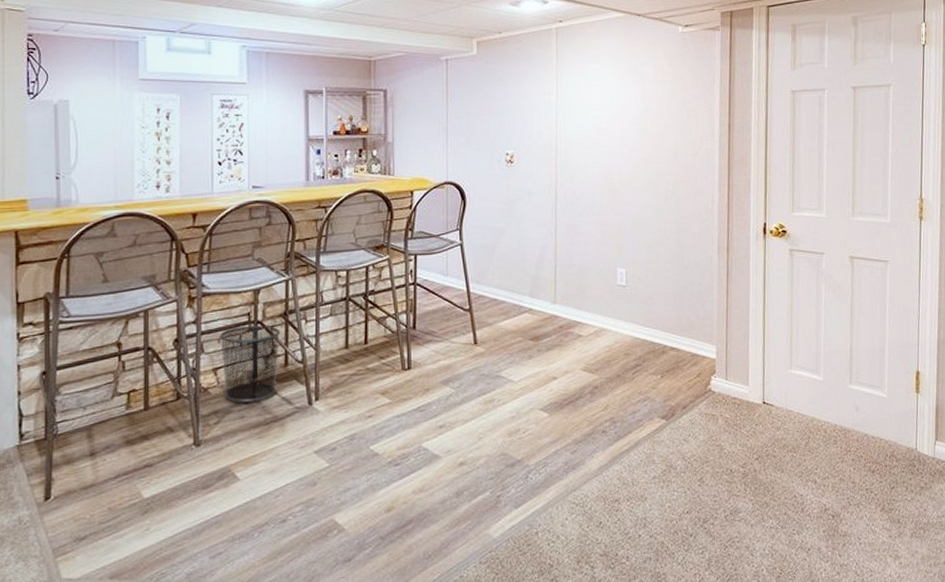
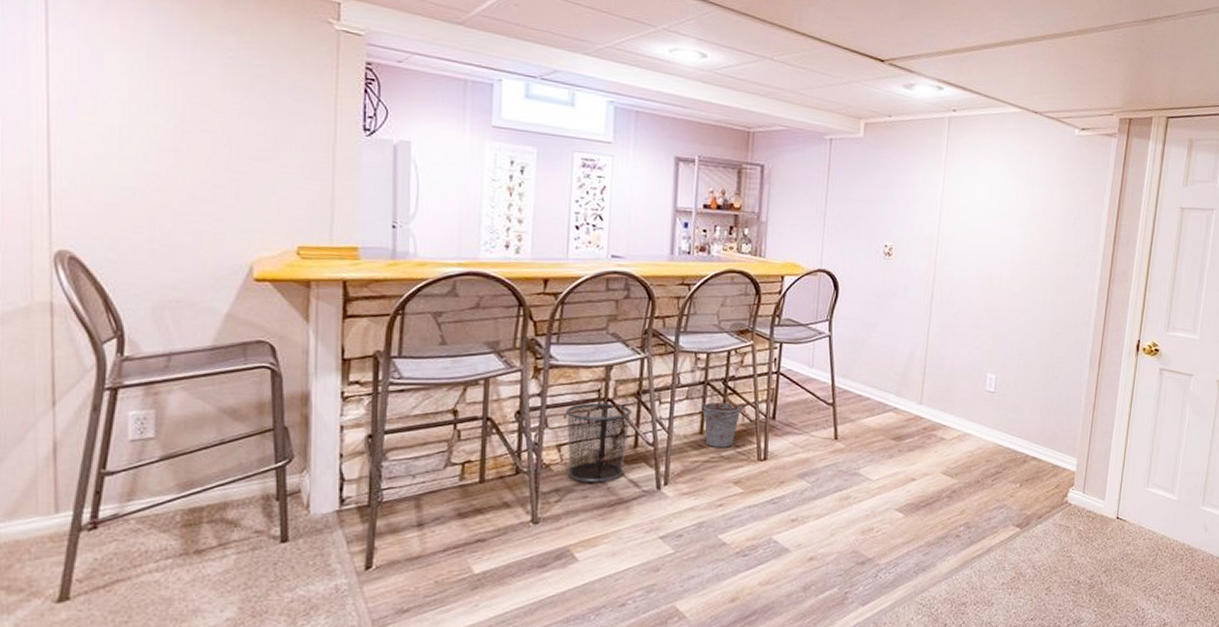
bucket: none [345,316,384,360] -> present [701,402,743,448]

